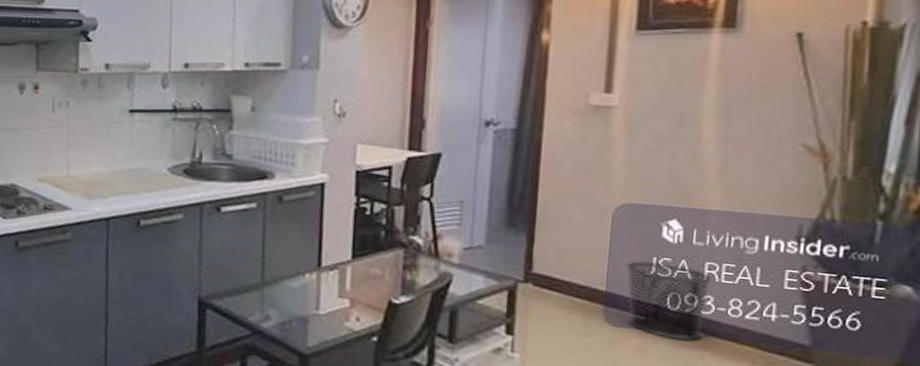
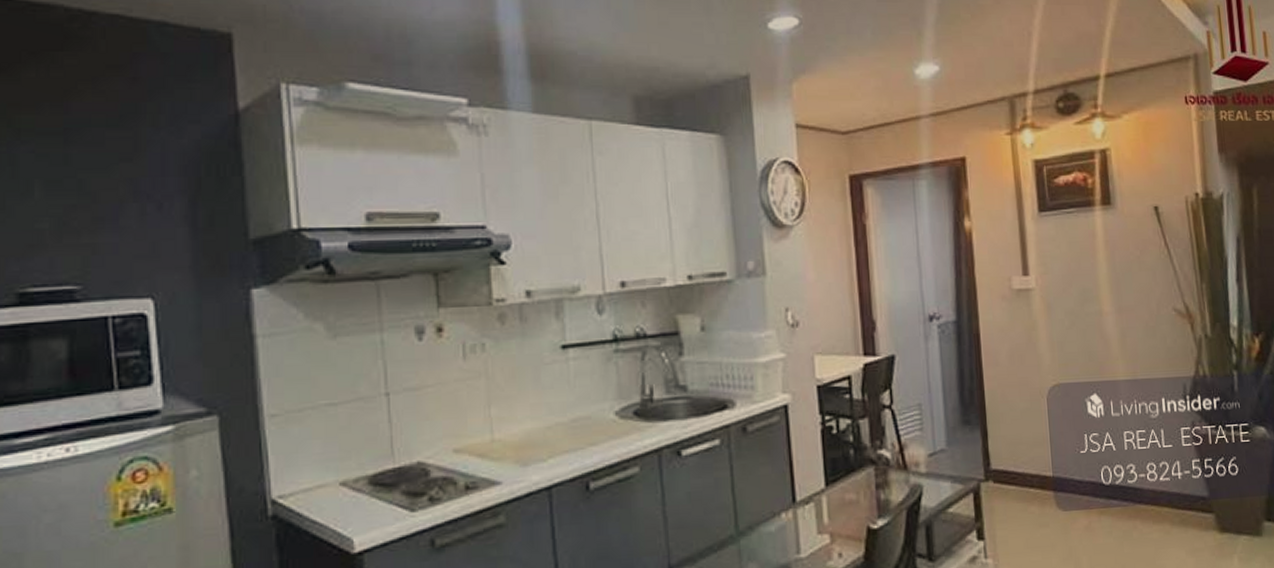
waste bin: present [627,261,712,341] -> none [1066,438,1132,514]

